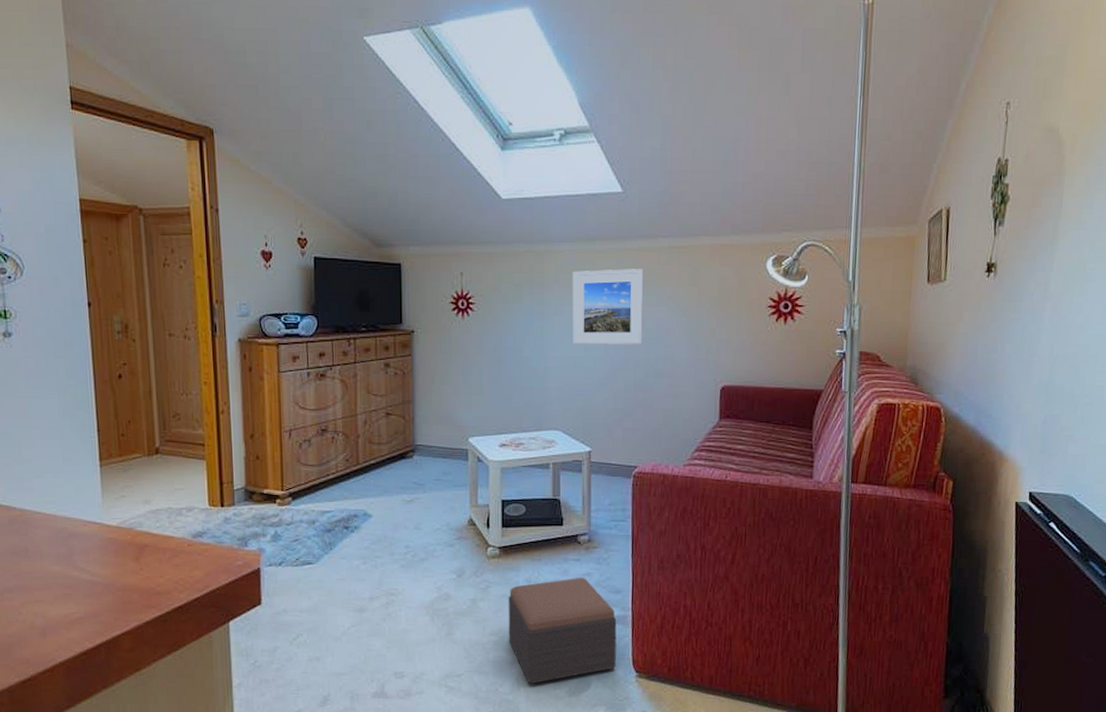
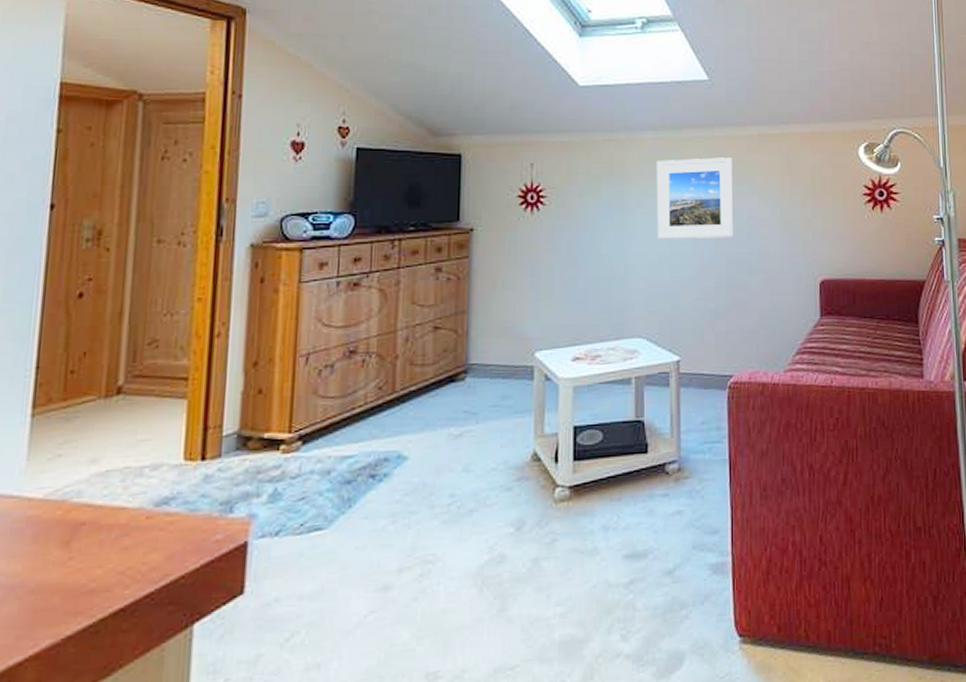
footstool: present [508,577,617,684] -> none [579,516,714,669]

